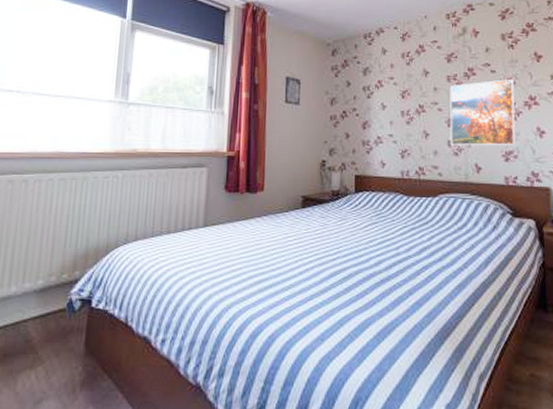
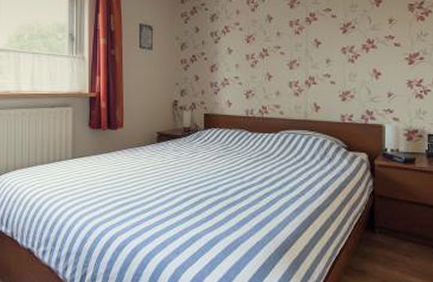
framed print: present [450,78,515,146] -> none [291,23,353,87]

